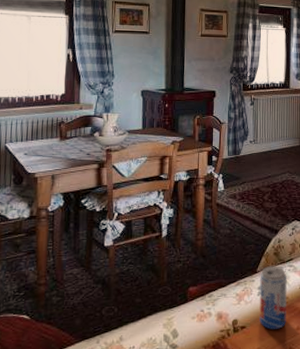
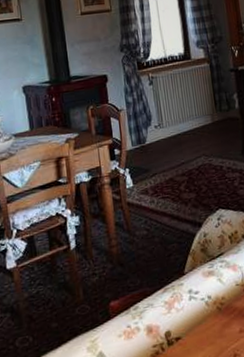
beverage can: present [259,266,287,329] -> none [188,263,227,337]

